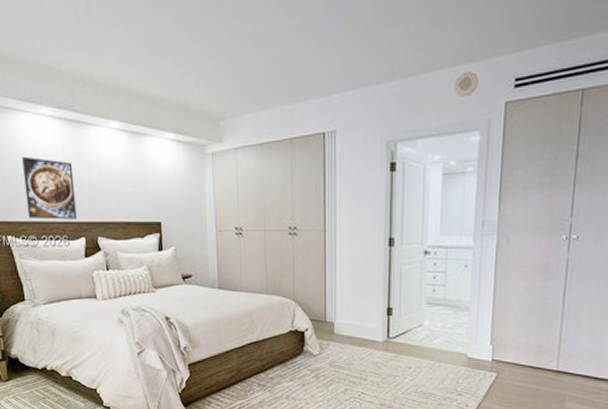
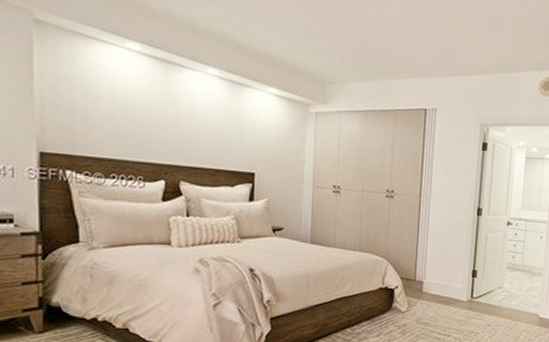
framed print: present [22,156,77,220] -> none [96,88,159,161]

